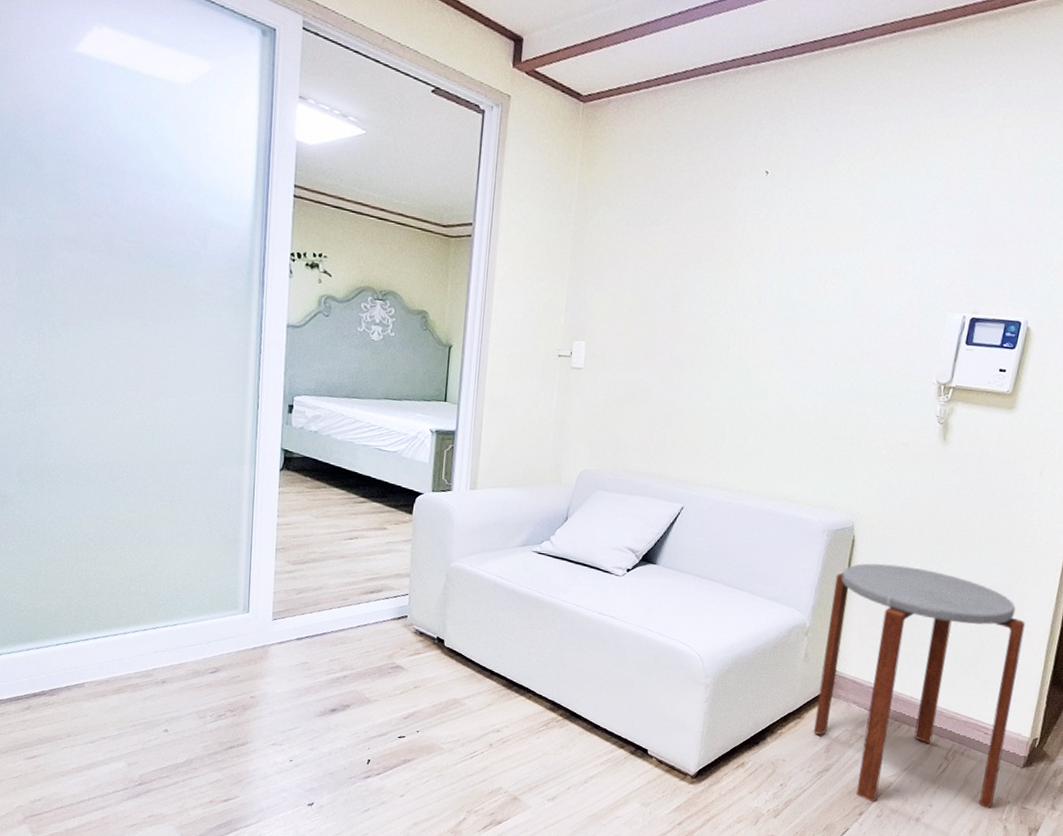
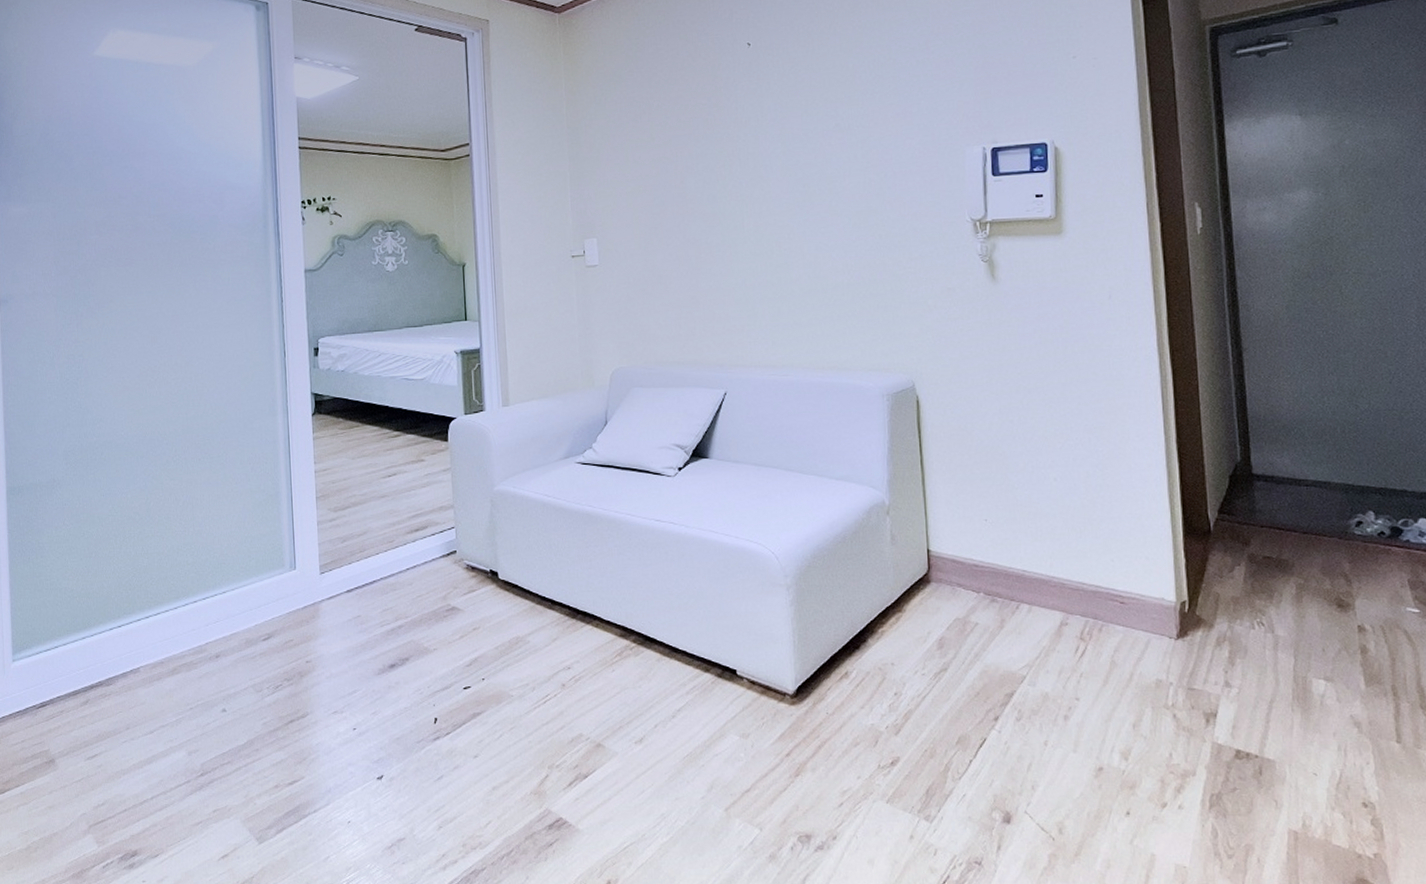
side table: present [813,563,1026,809] -> none [907,421,1152,703]

